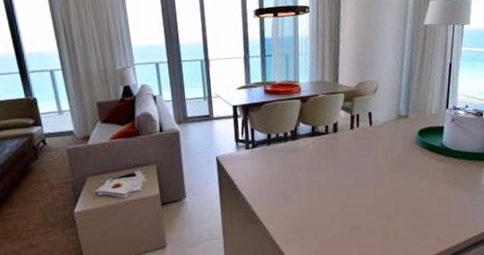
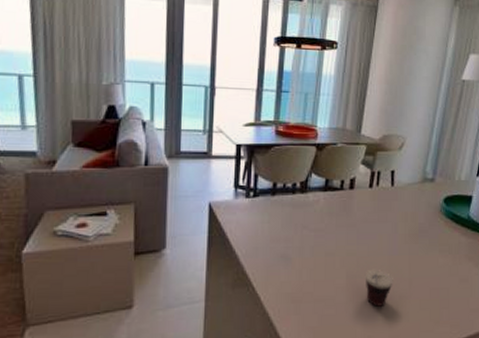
cup: none [354,197,381,229] -> present [365,269,393,307]

